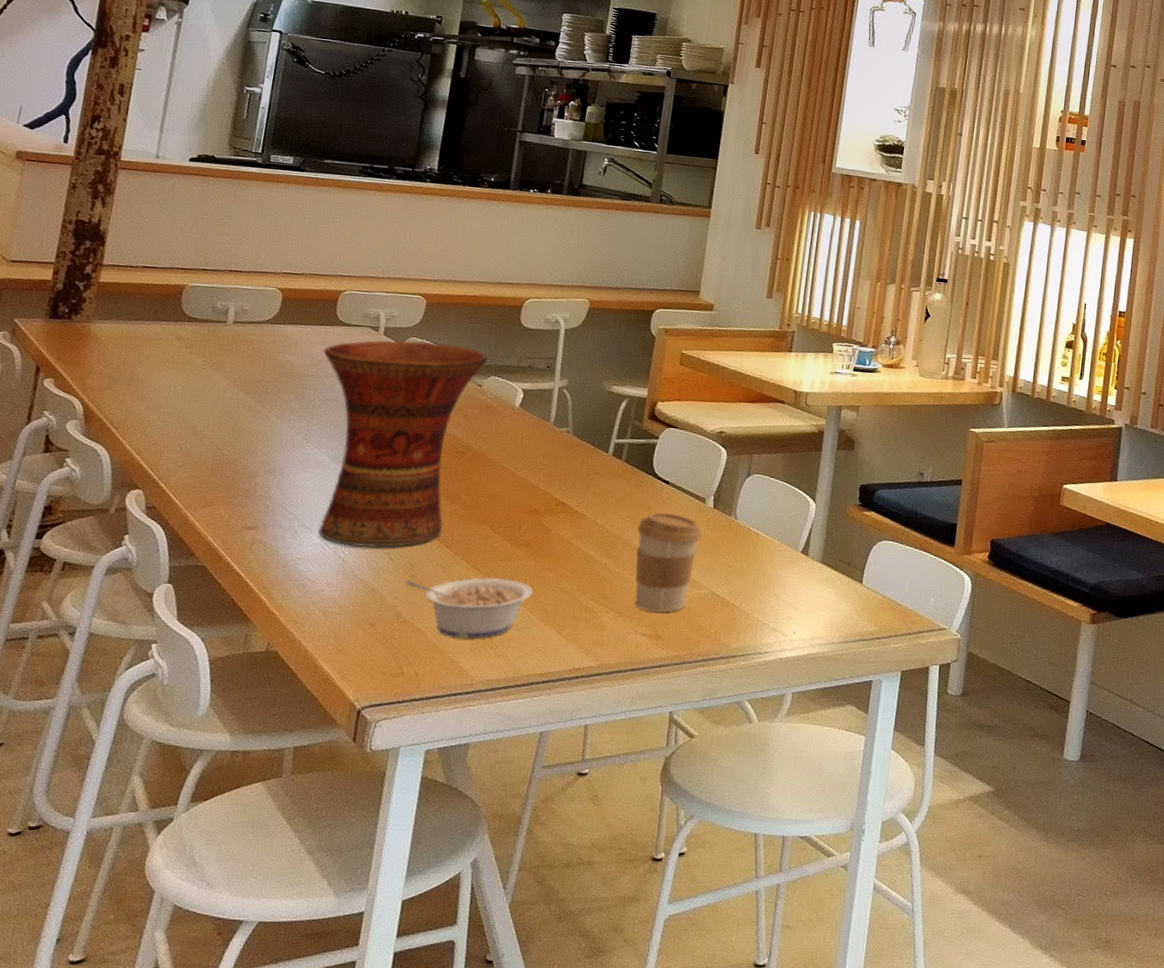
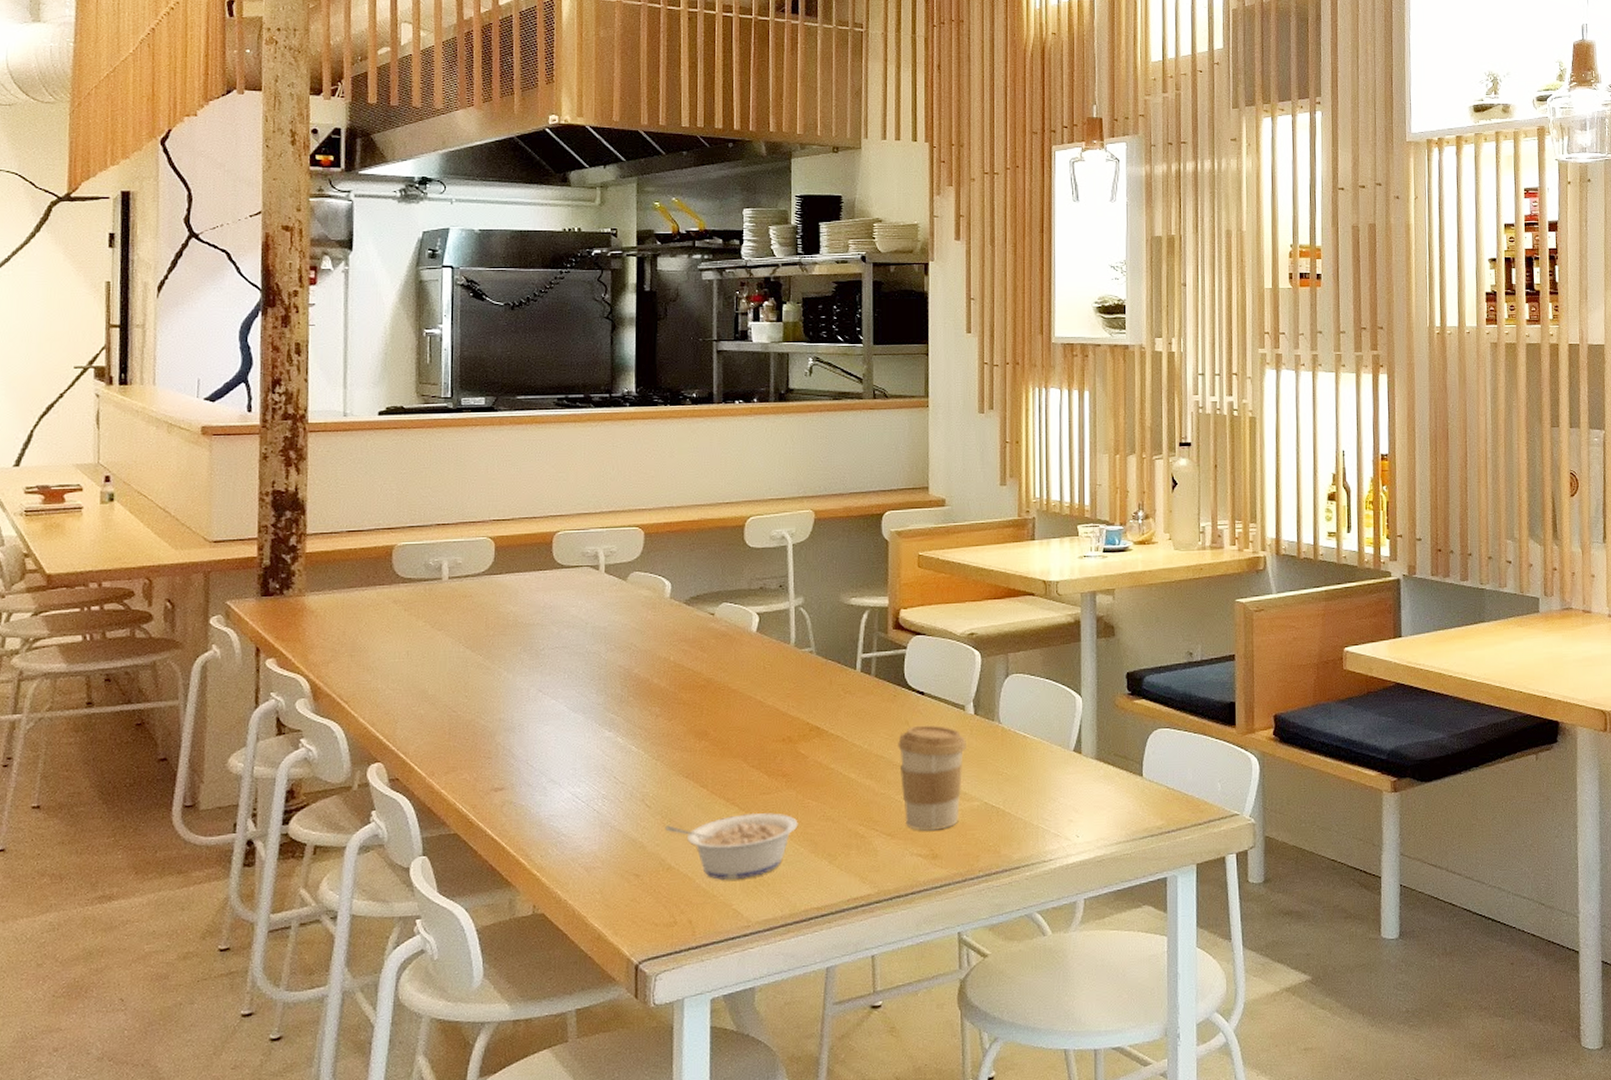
vase: present [318,340,488,548] -> none [545,573,716,798]

